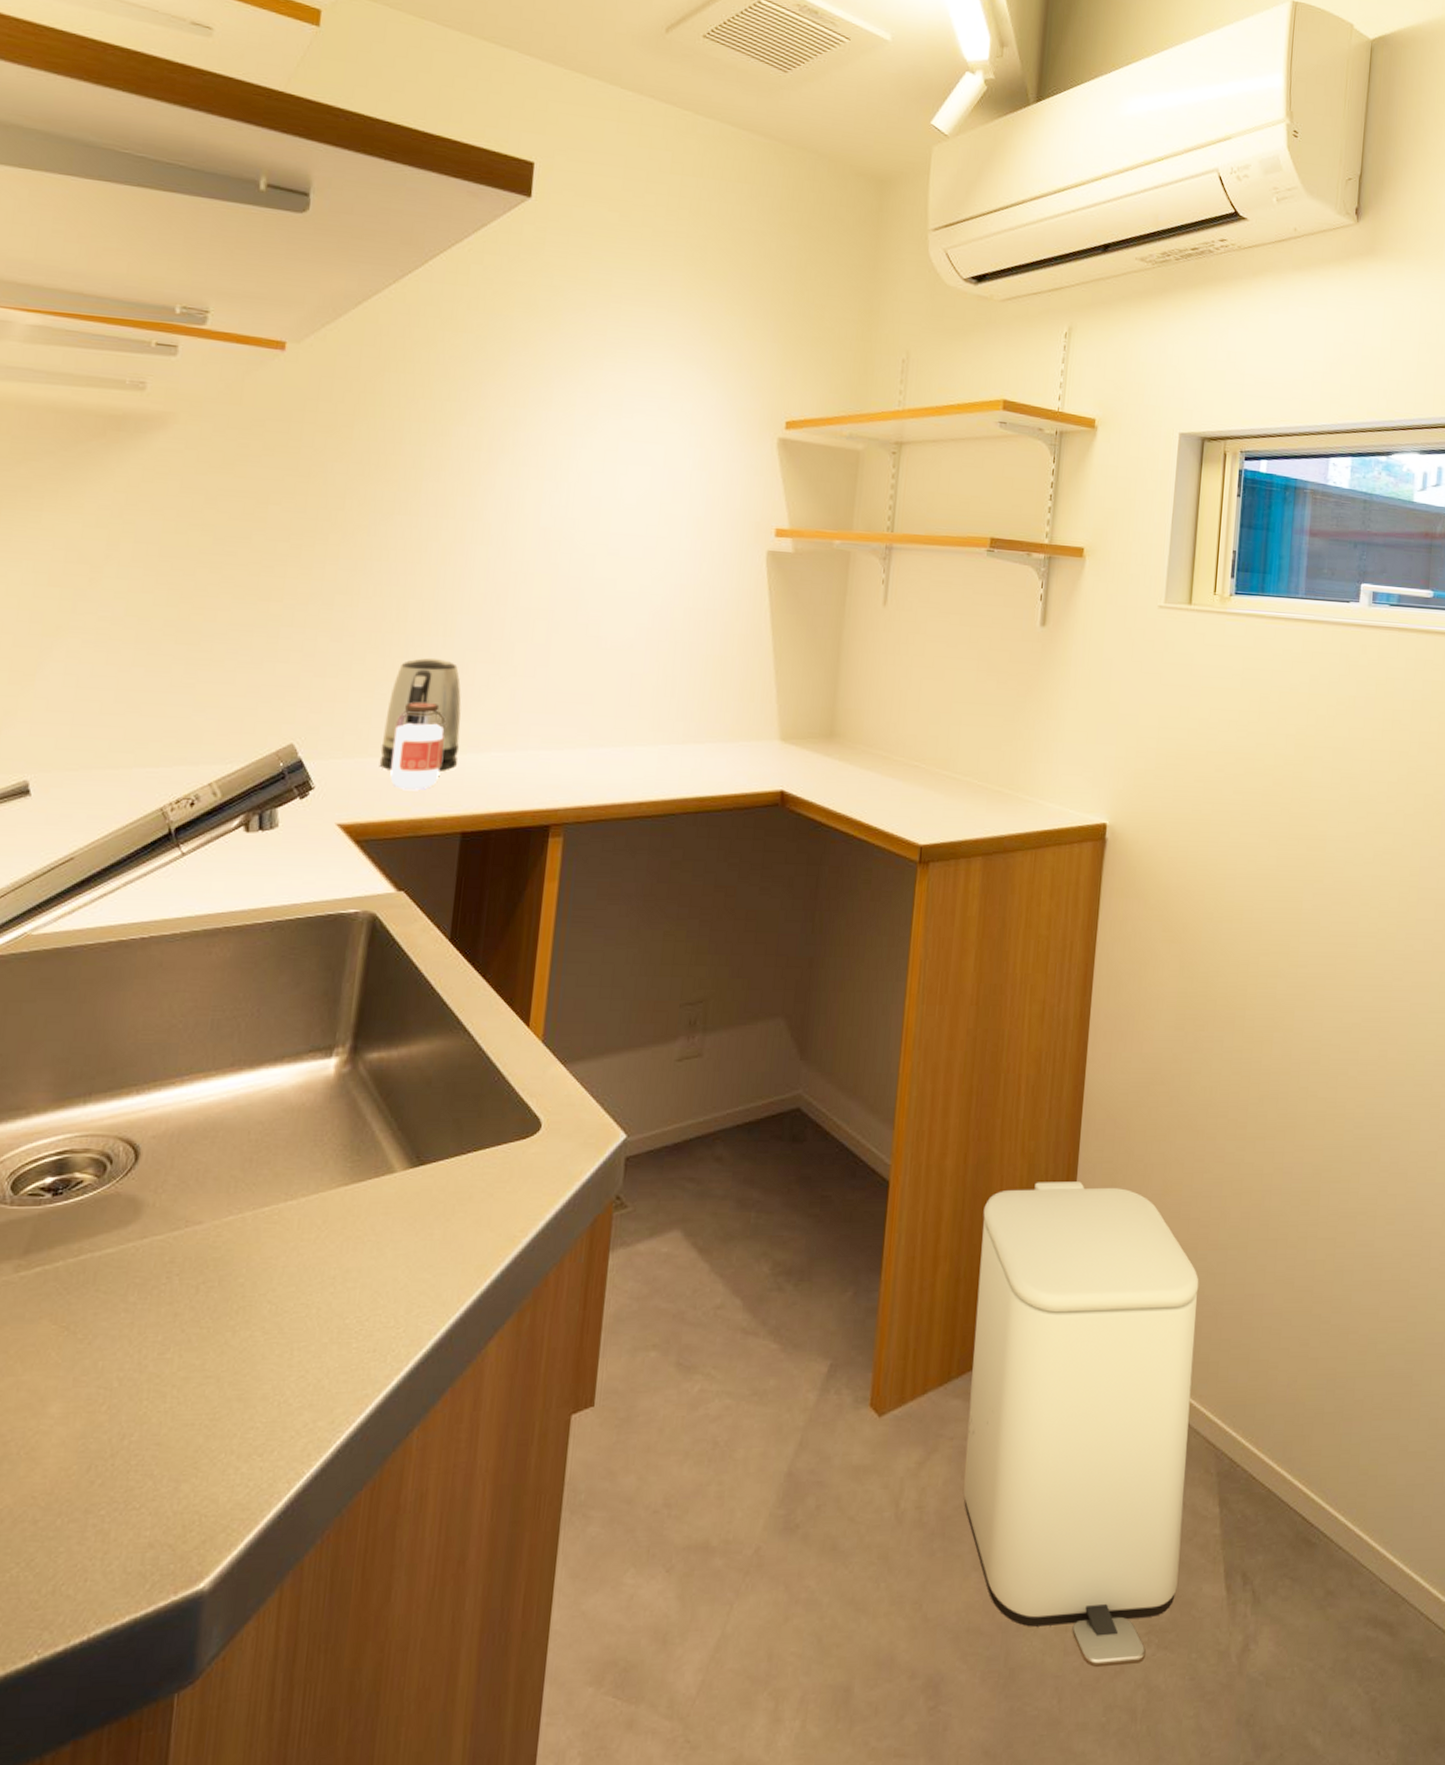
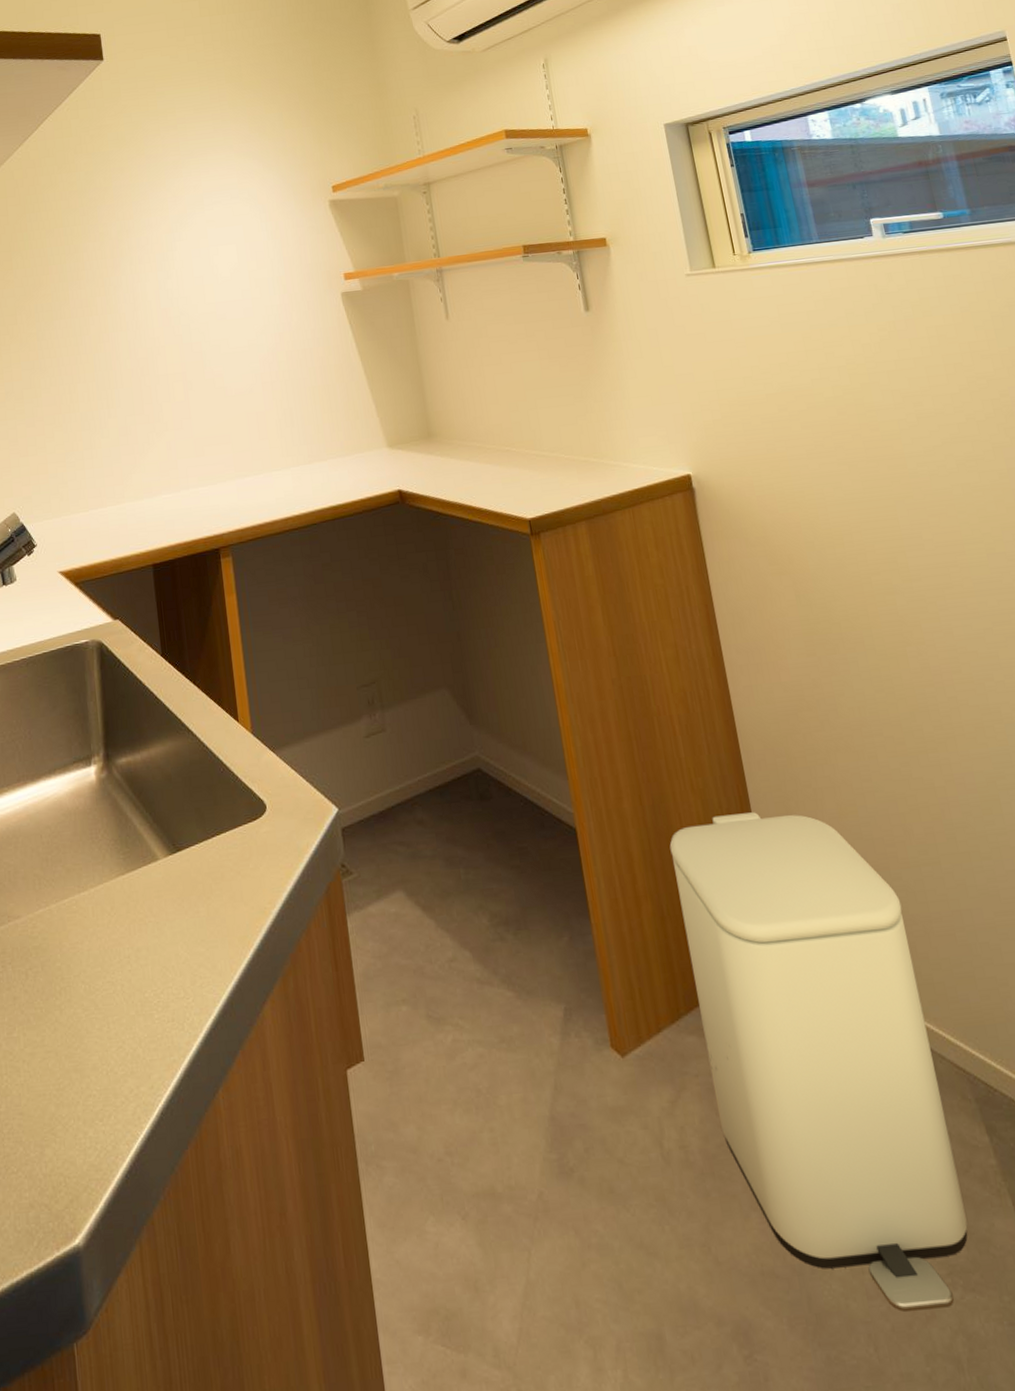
kettle: present [379,658,462,772] -> none [78,427,139,523]
jar: present [390,702,447,790] -> none [86,462,127,536]

